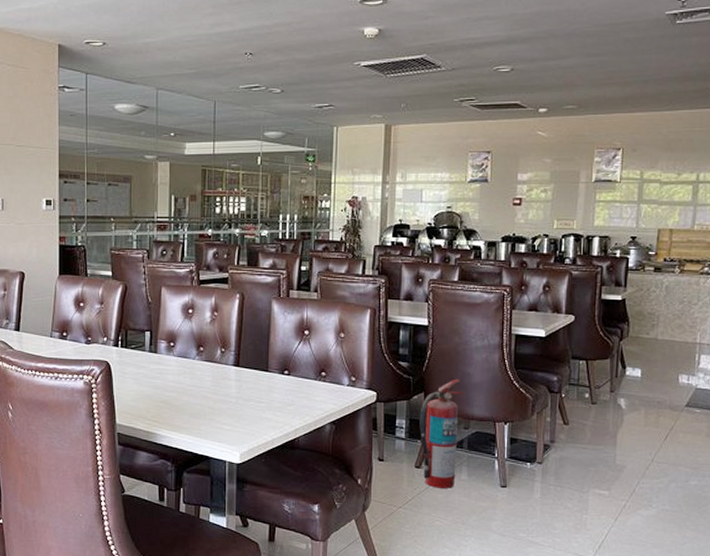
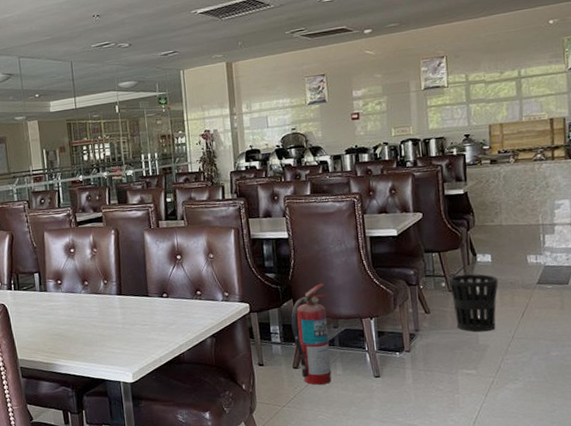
wastebasket: none [592,386,645,451] -> present [448,274,498,332]

